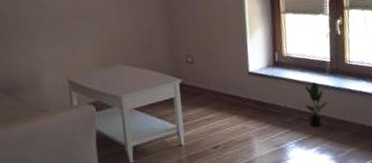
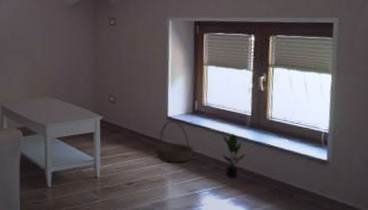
basket: none [238,75,278,120] -> present [154,120,194,163]

